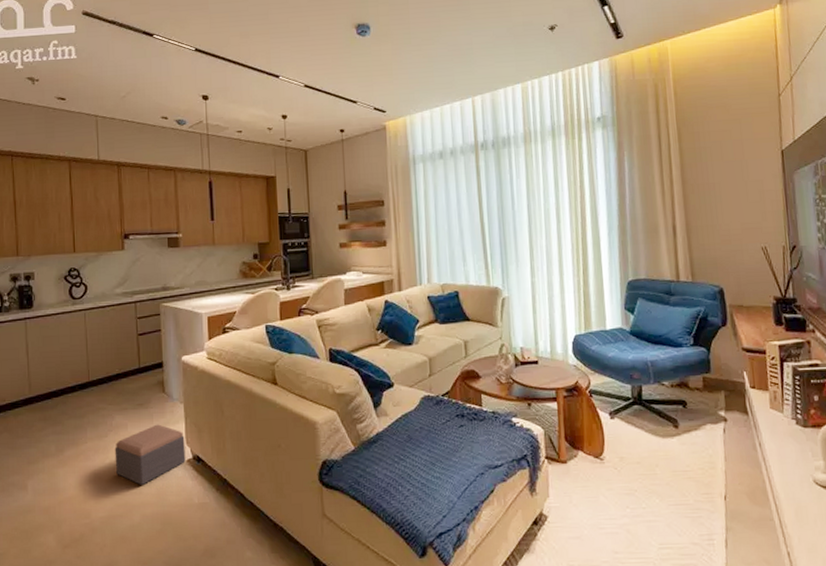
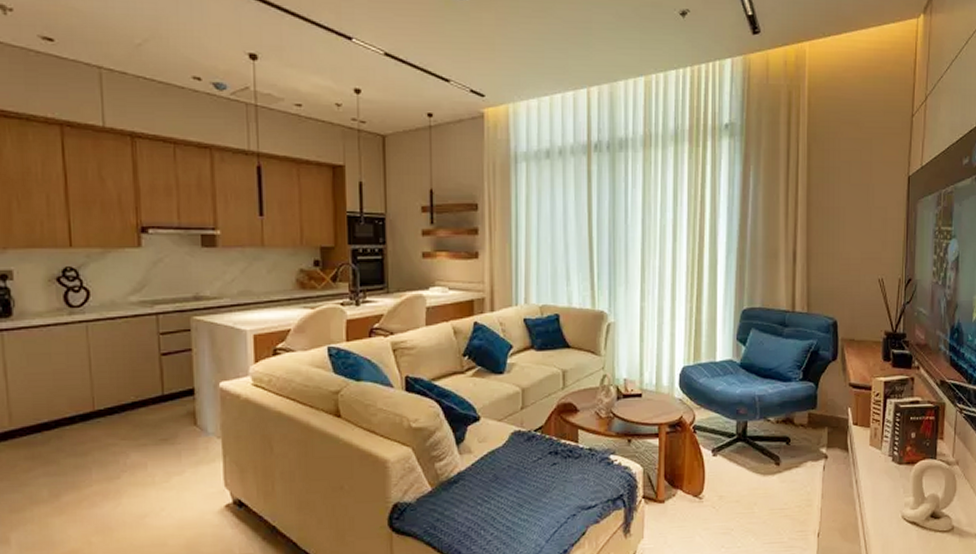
footstool: present [114,424,186,485] -> none [130,463,224,535]

